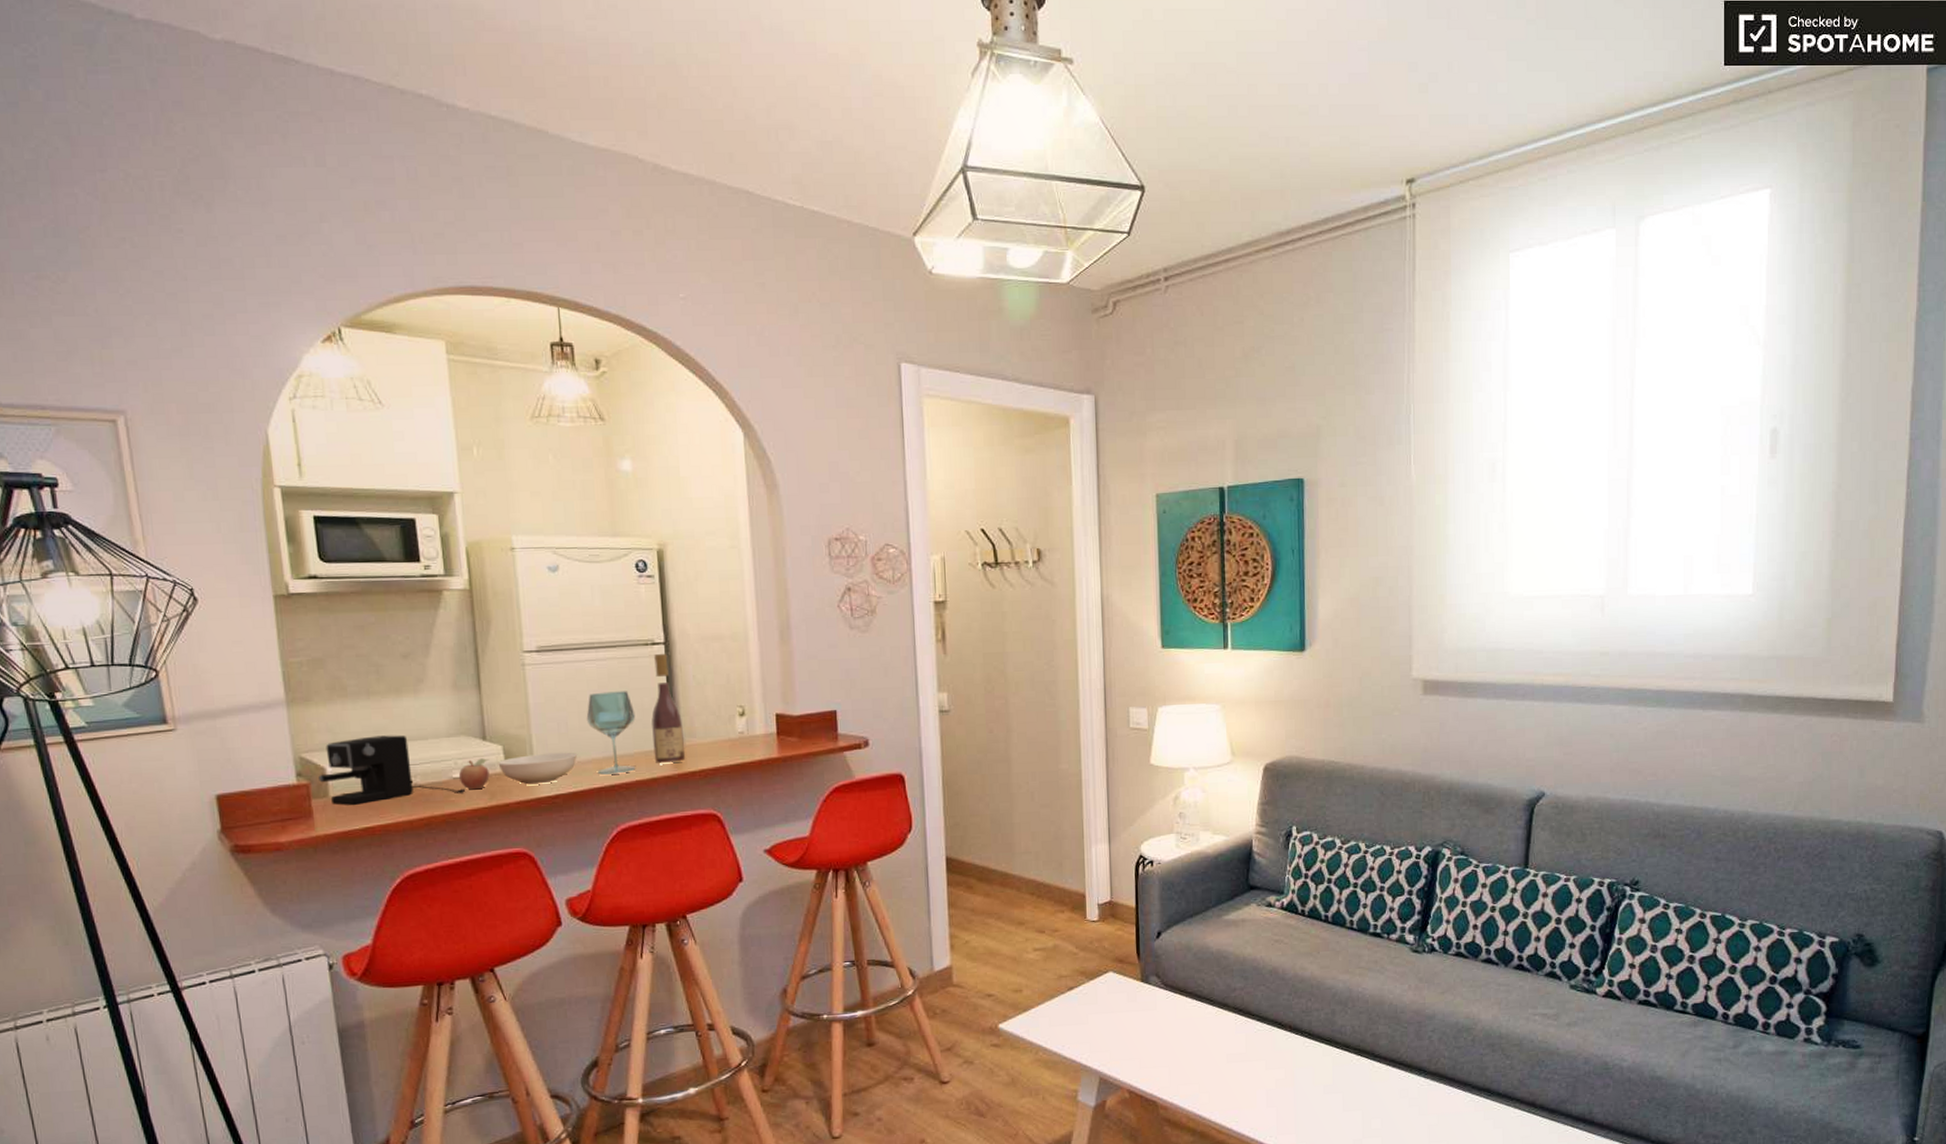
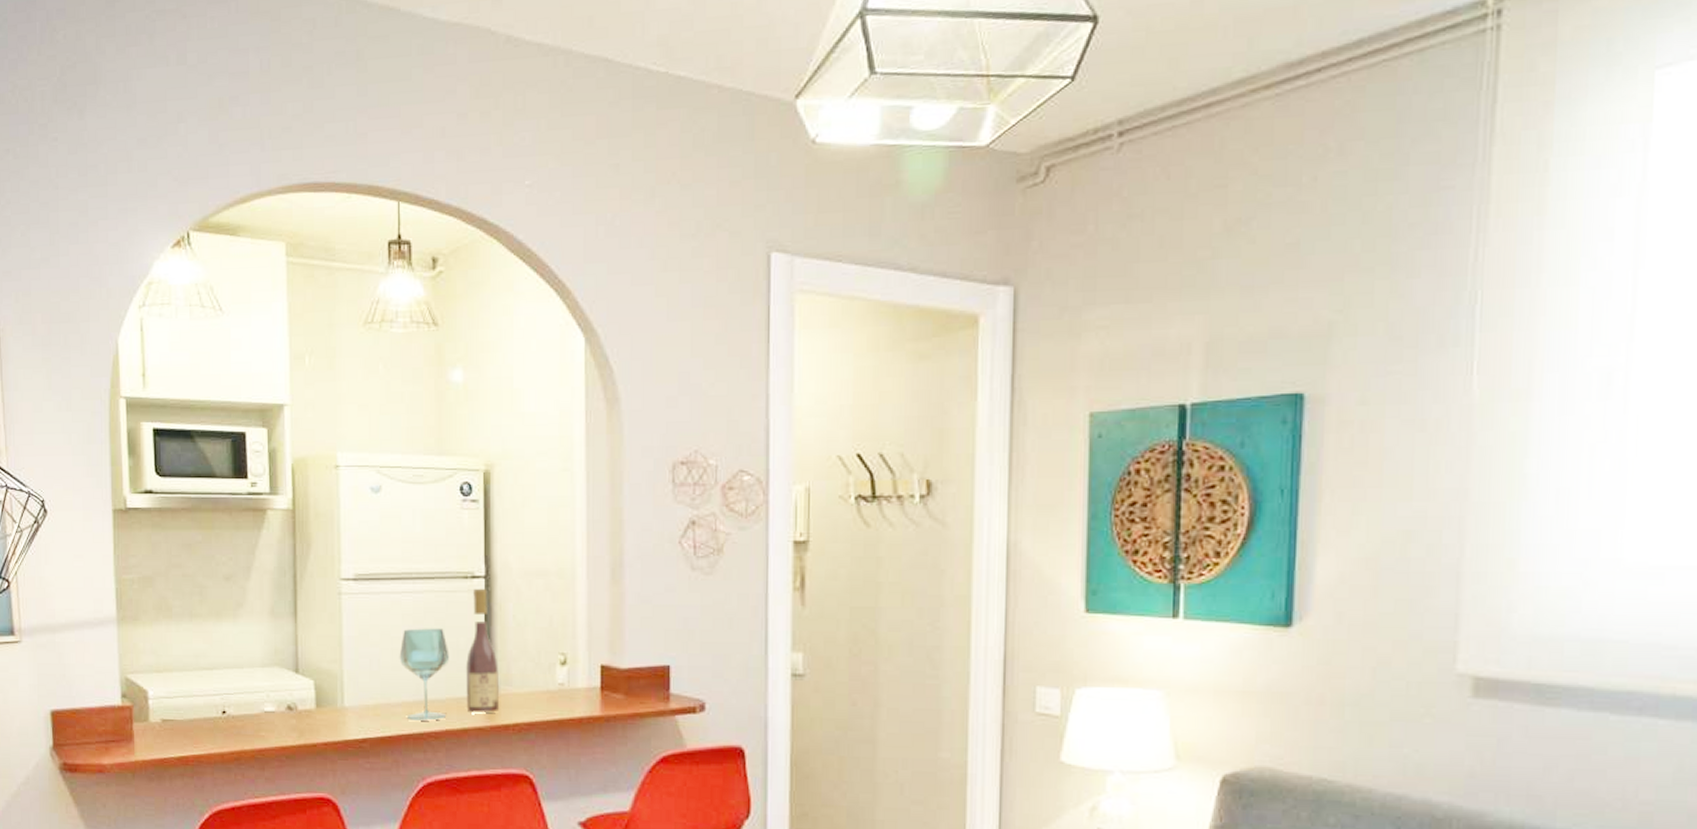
coffee maker: present [318,735,466,806] -> none [141,661,276,733]
fruit: present [458,758,490,790] -> none [270,692,301,726]
bowl: present [498,752,578,785] -> none [308,691,388,725]

